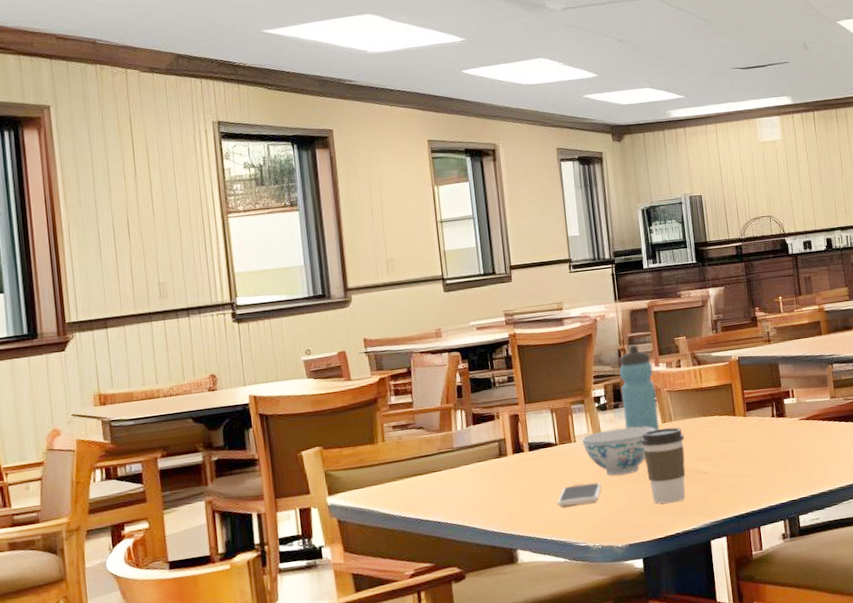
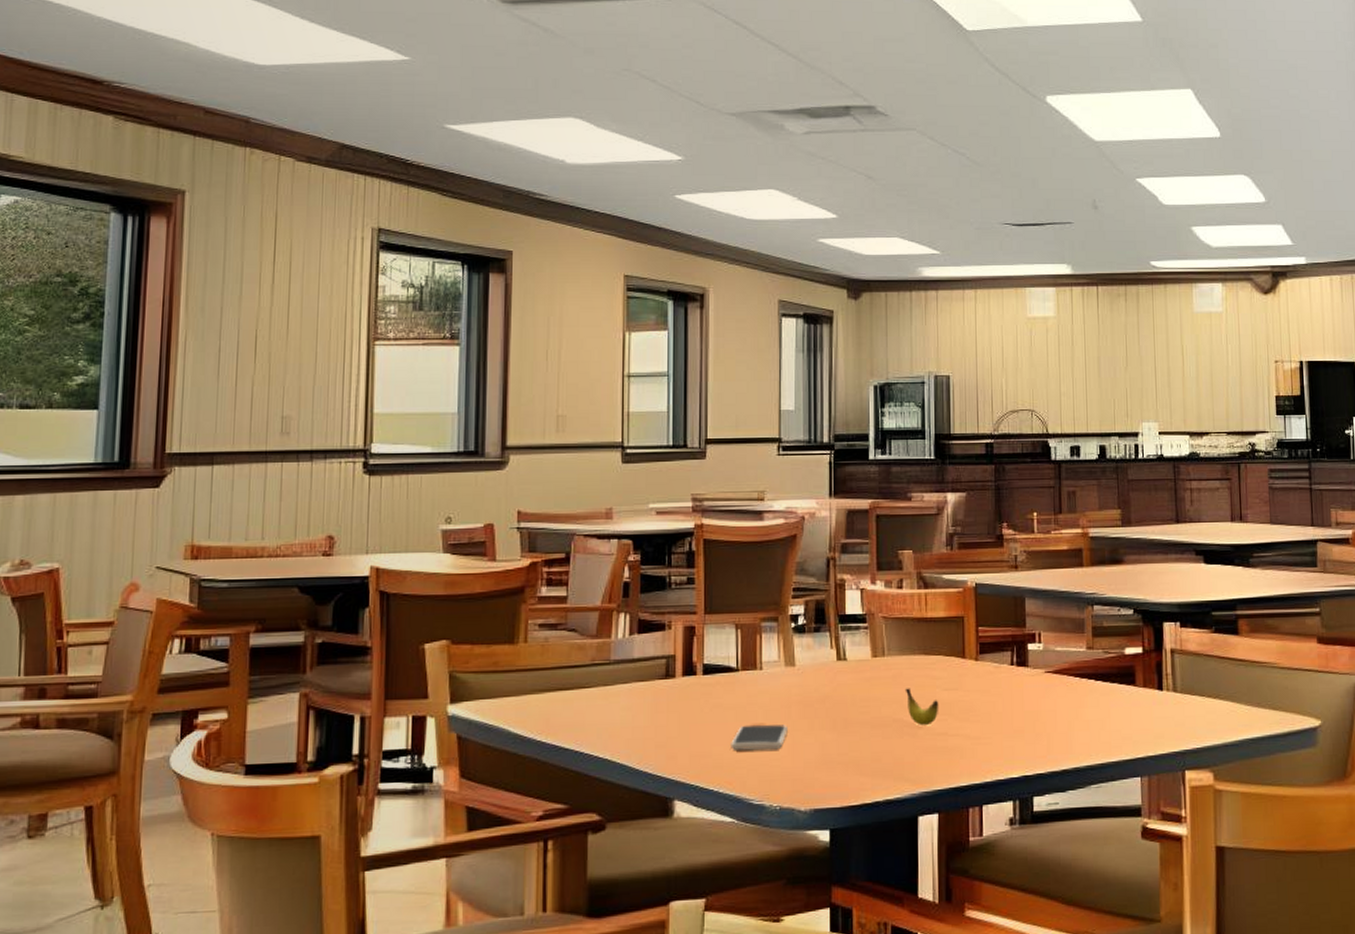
bowl: present [582,426,655,476] -> none [770,658,863,718]
water bottle: present [618,344,660,430] -> none [825,553,868,665]
coffee cup: present [641,427,686,504] -> none [843,663,898,762]
banana: none [690,443,719,472] -> present [905,688,939,726]

